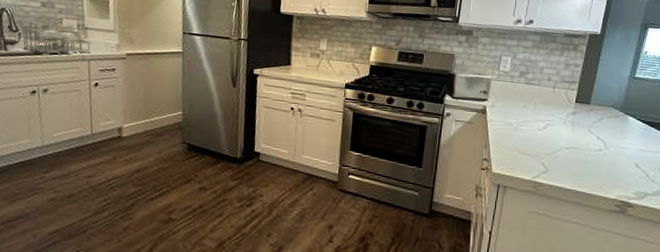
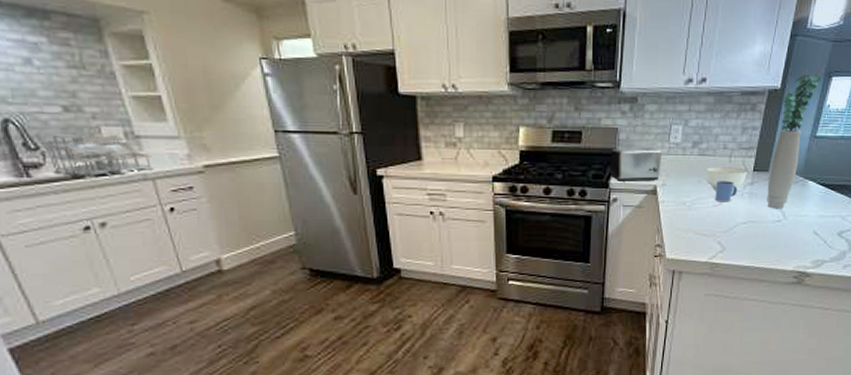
bowl: none [530,95,571,118] -> present [705,167,748,190]
mug: none [539,107,561,128] -> present [715,181,738,202]
vase: none [588,19,639,140] -> present [767,68,822,209]

